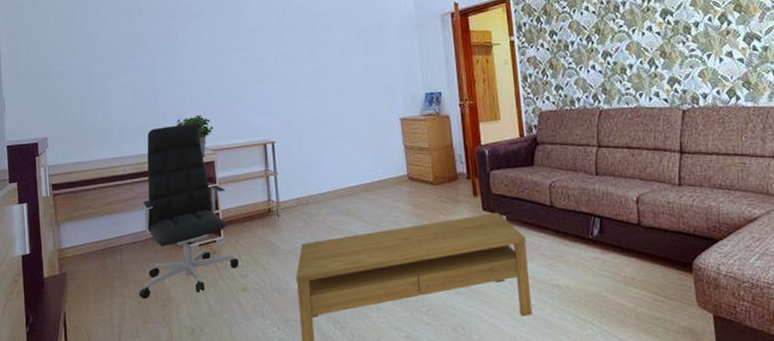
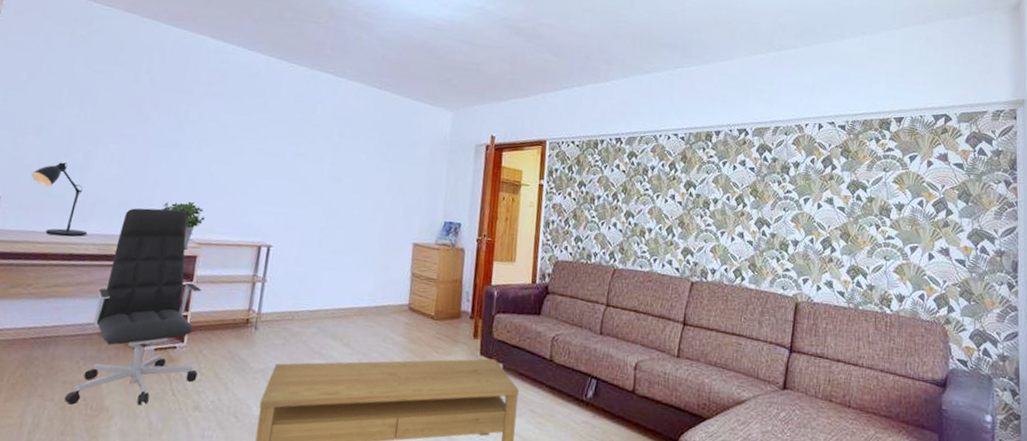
desk lamp: none [65,99,122,163] -> present [30,162,88,237]

